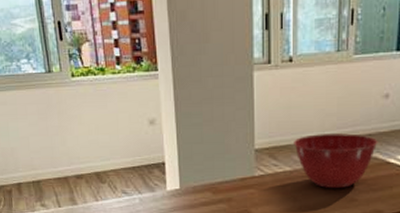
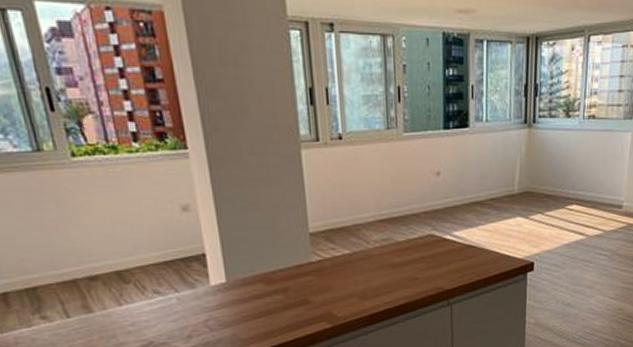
mixing bowl: present [294,133,378,188] -> none [350,212,434,269]

